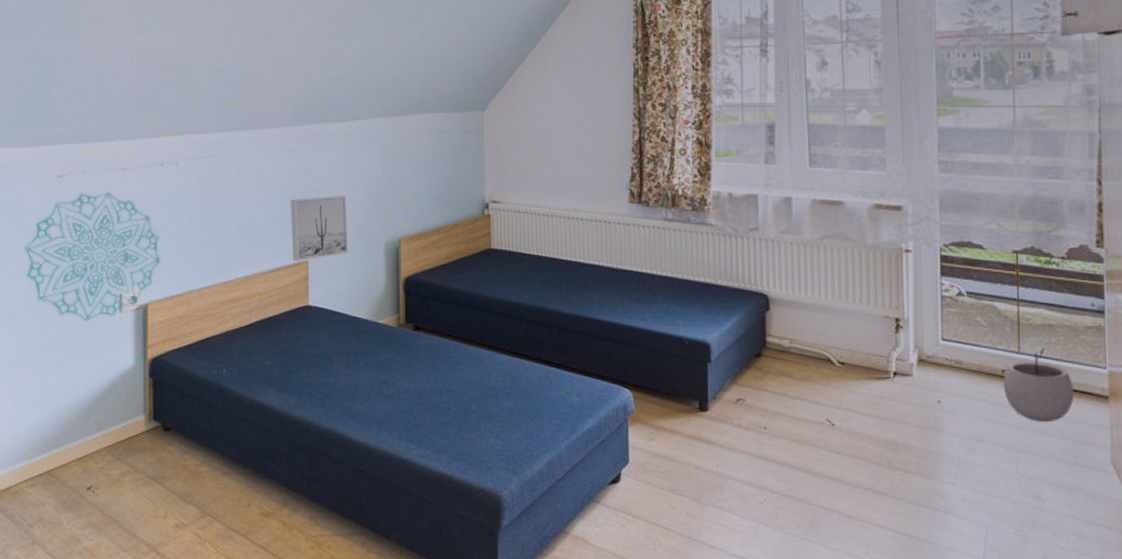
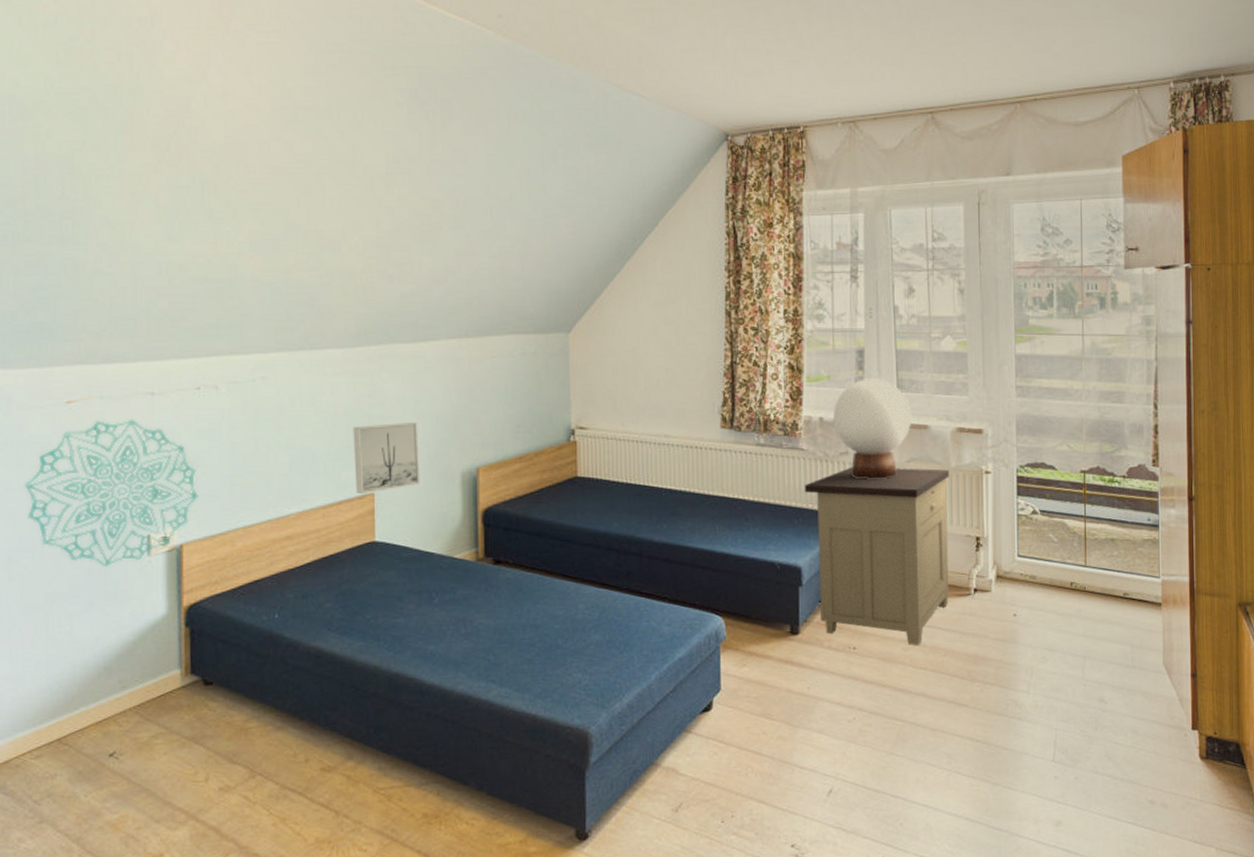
nightstand: none [713,243,866,429] -> present [804,467,949,646]
table lamp: none [742,154,826,256] -> present [833,379,912,479]
plant pot: present [1003,347,1074,423] -> none [1071,560,1133,630]

